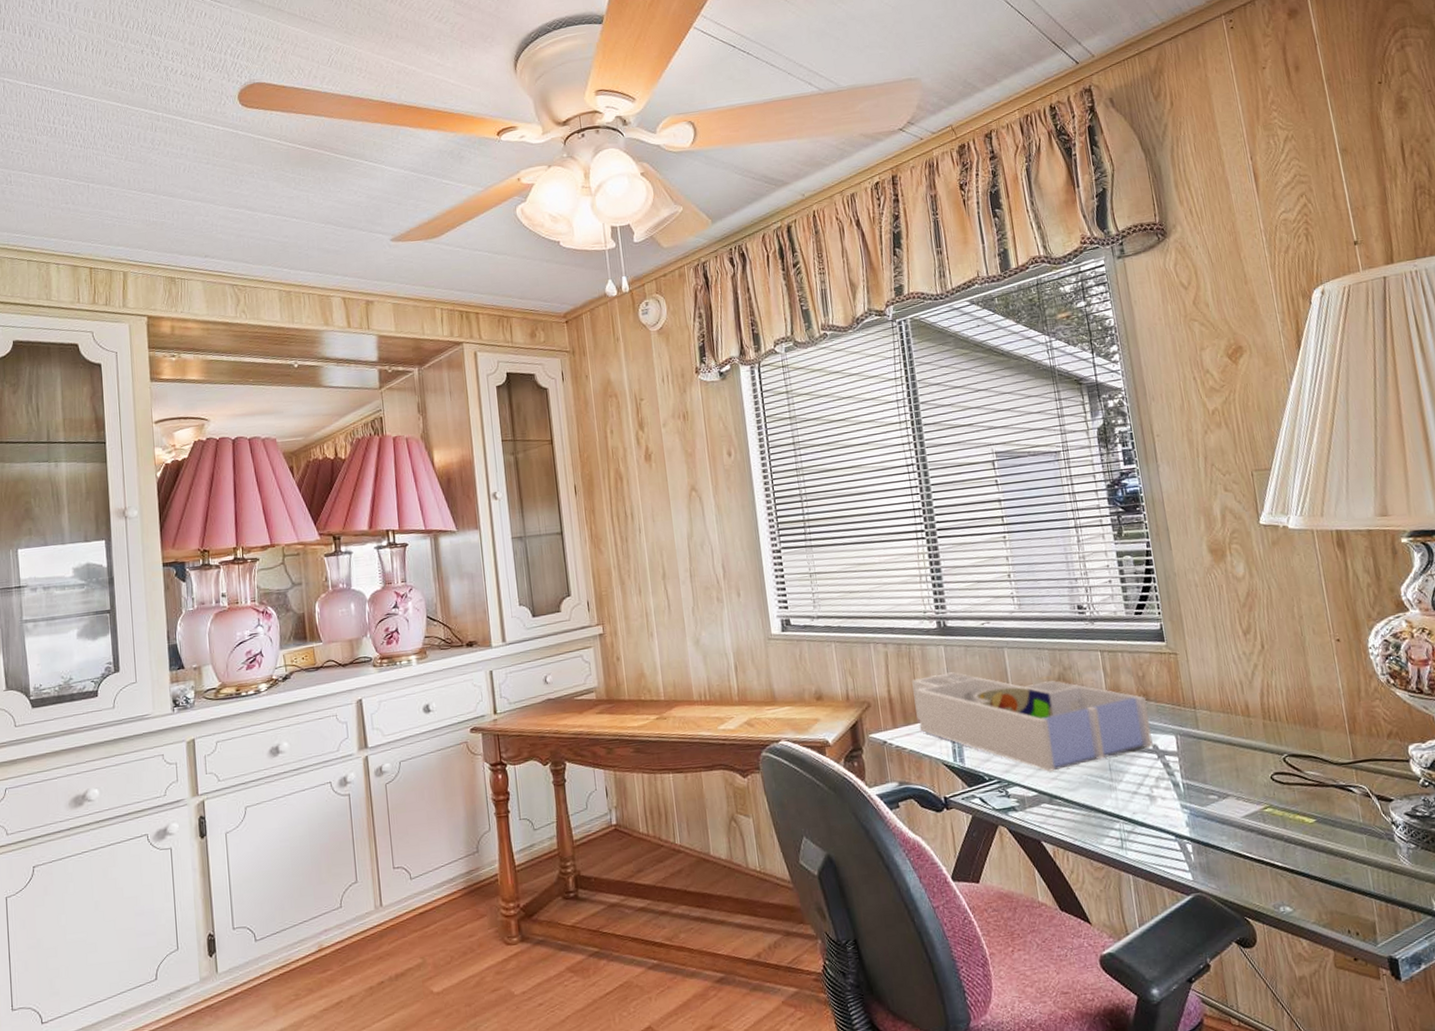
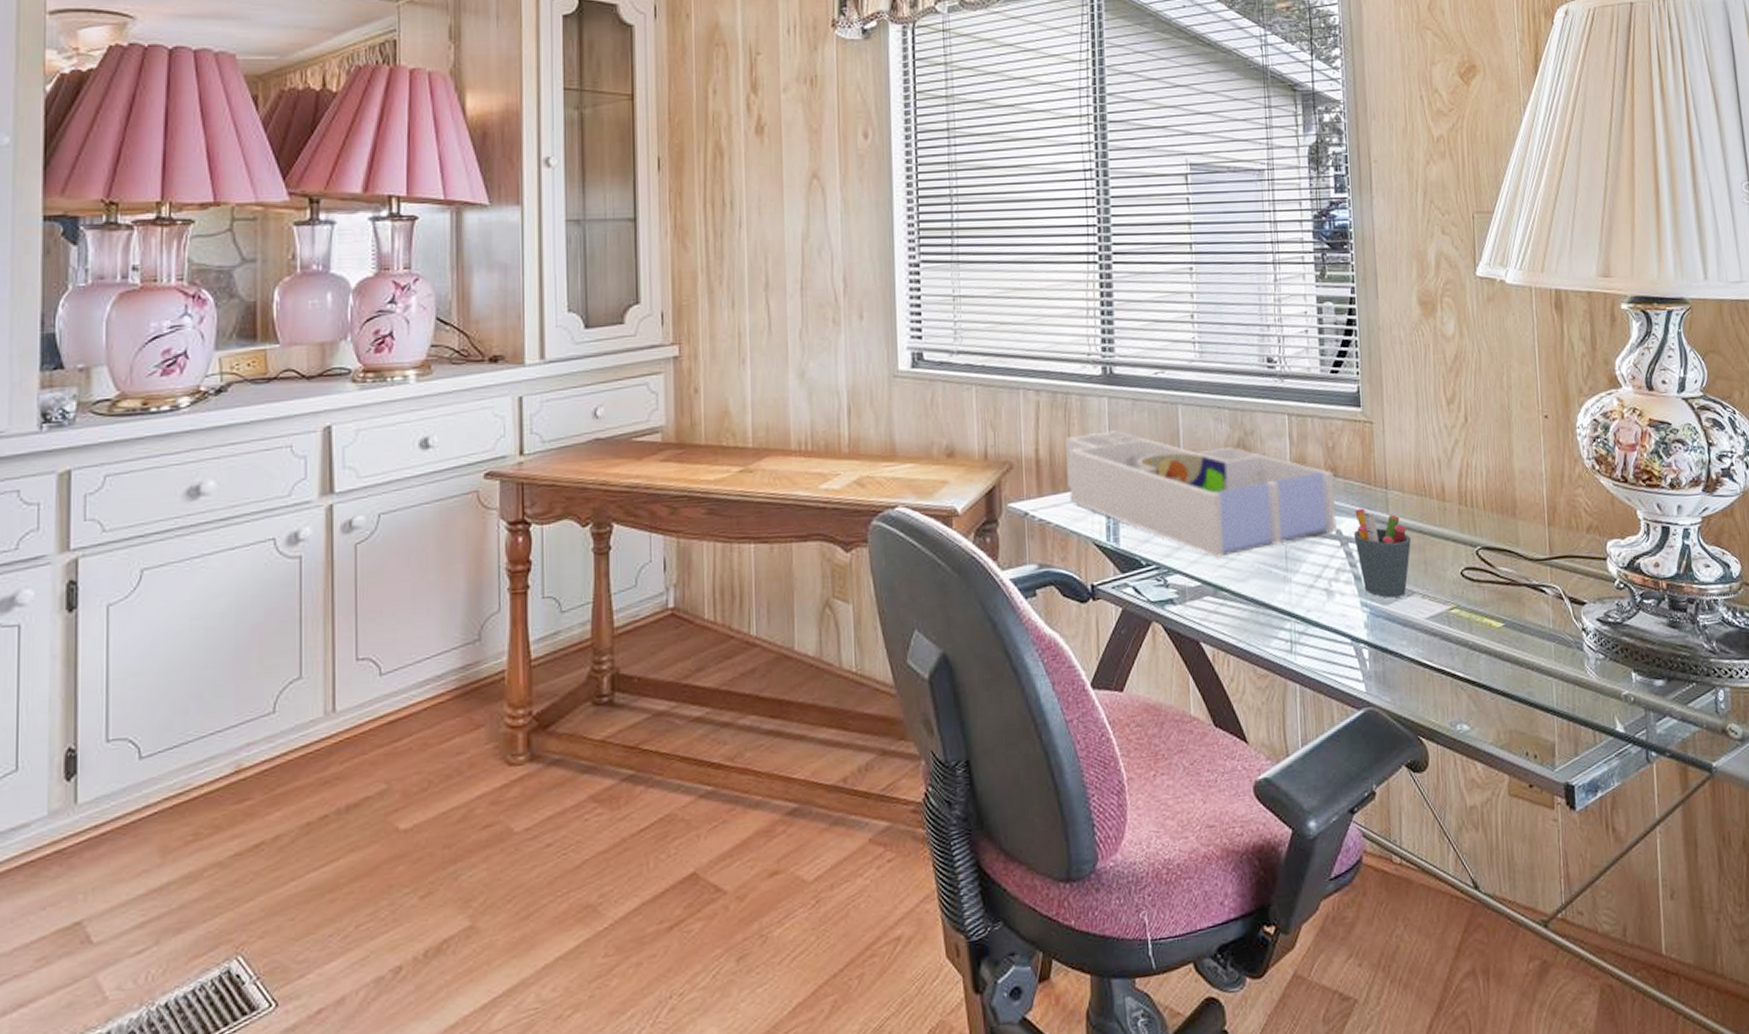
pen holder: none [1168,726,1222,801] -> present [1353,508,1411,598]

